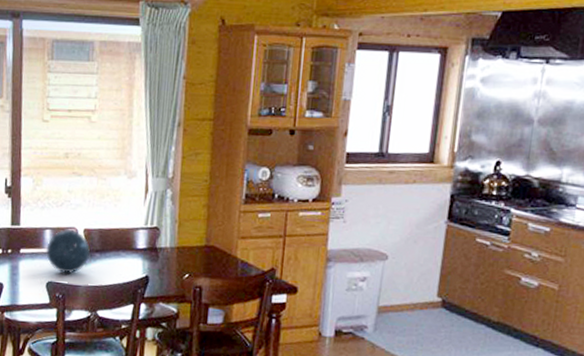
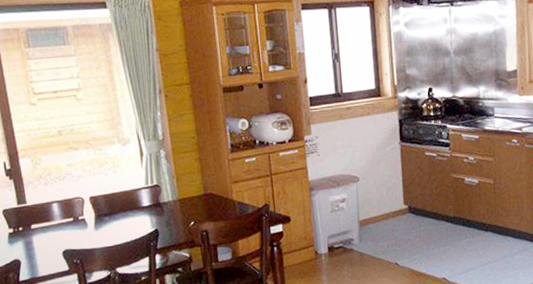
decorative ball: present [45,229,90,274] -> none [55,199,99,241]

